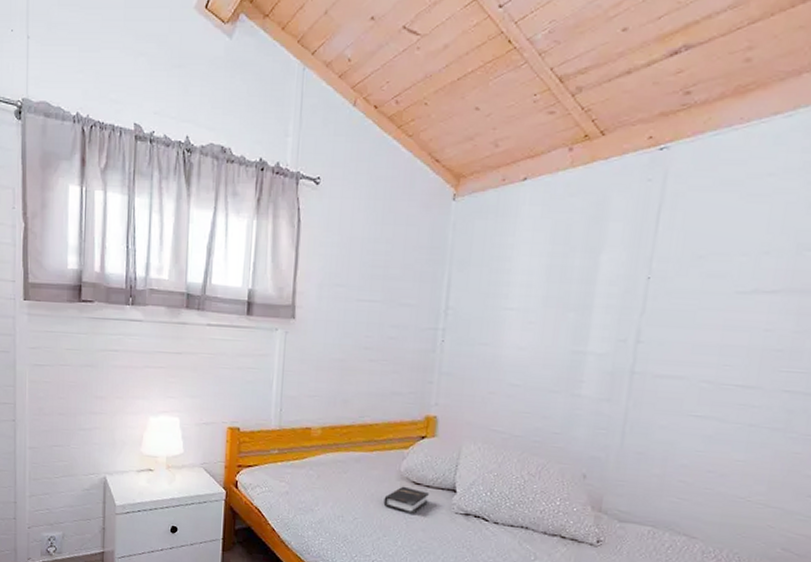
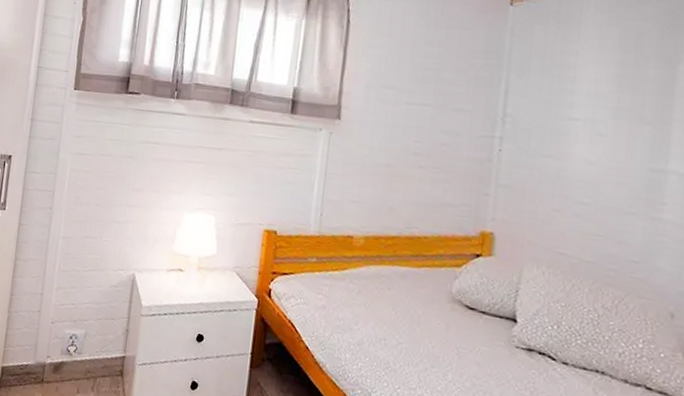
hardback book: present [383,486,429,515] -> none [432,309,485,345]

